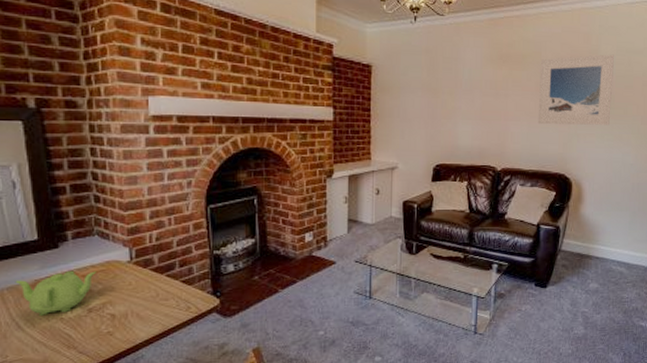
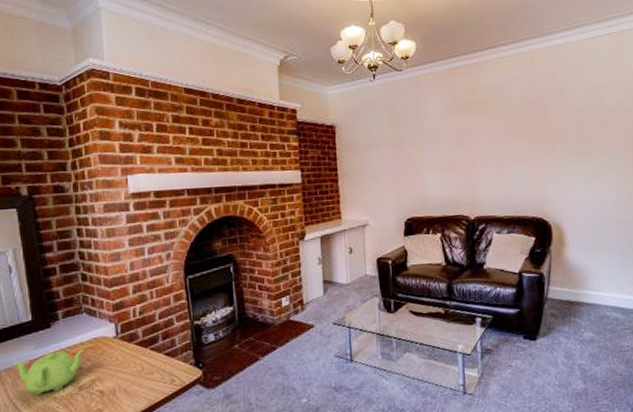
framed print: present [537,54,614,125] -> none [504,91,585,169]

